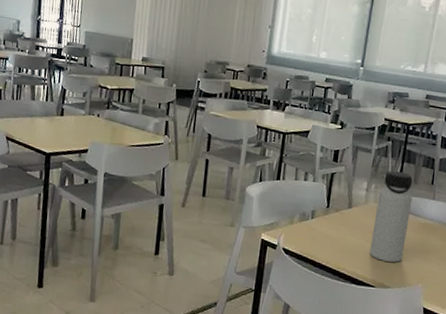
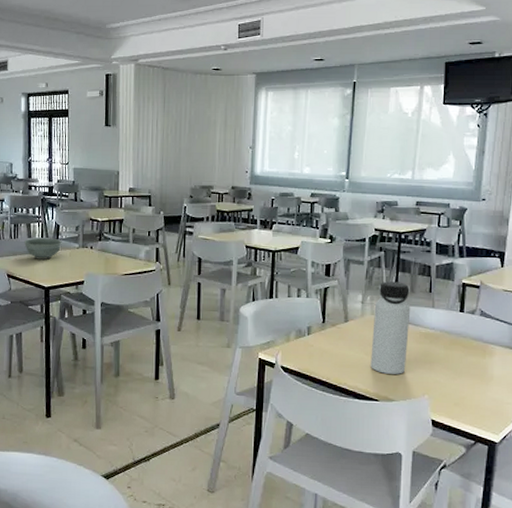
bowl: none [27,100,68,125] -> present [24,237,62,260]

